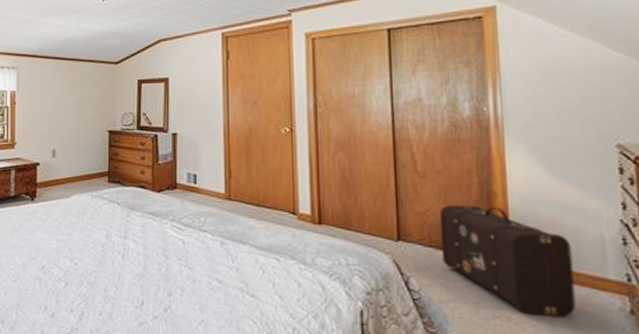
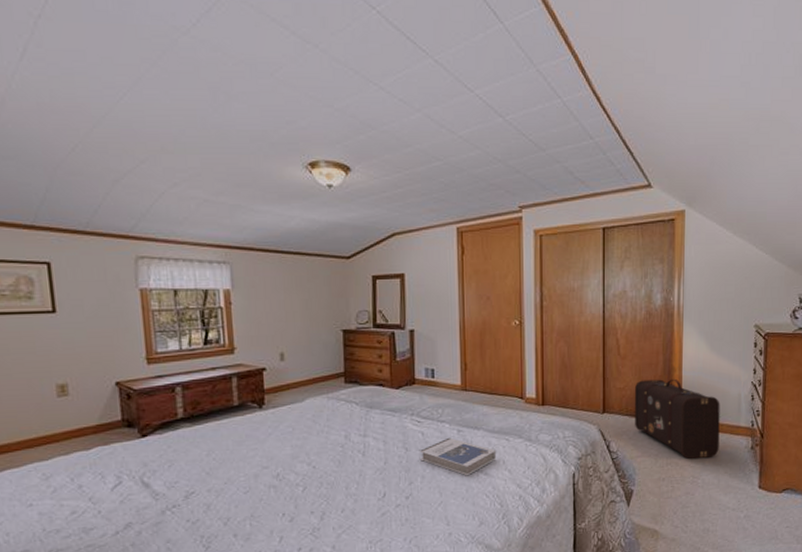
hardback book: none [179,249,265,296] -> present [419,437,497,476]

